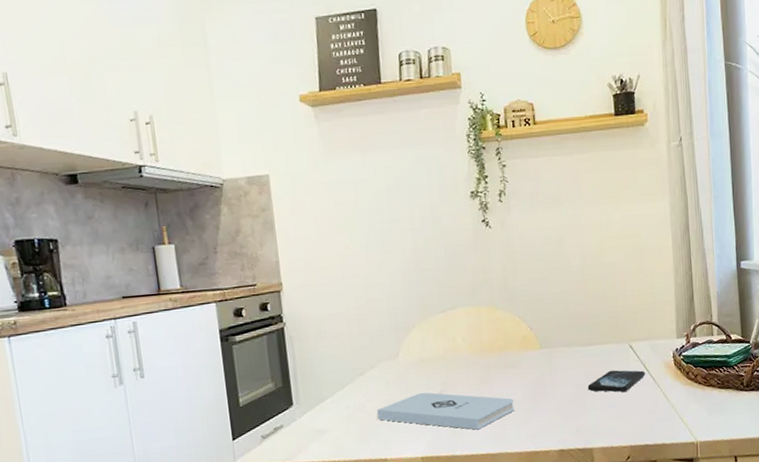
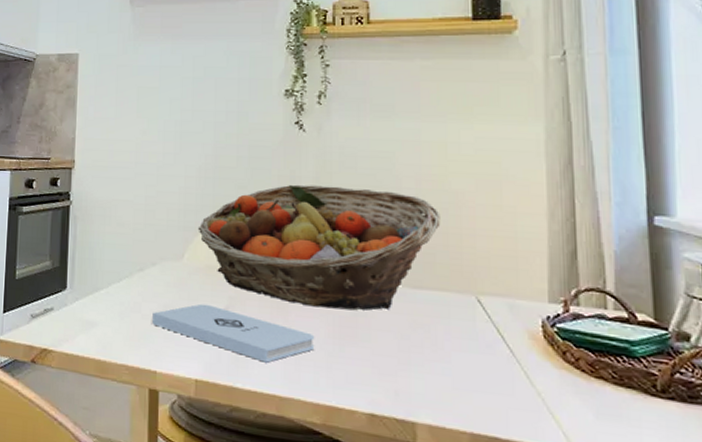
fruit basket: none [408,270,601,377] -> present [197,184,441,310]
smartphone: present [587,370,646,392] -> none [414,325,500,358]

